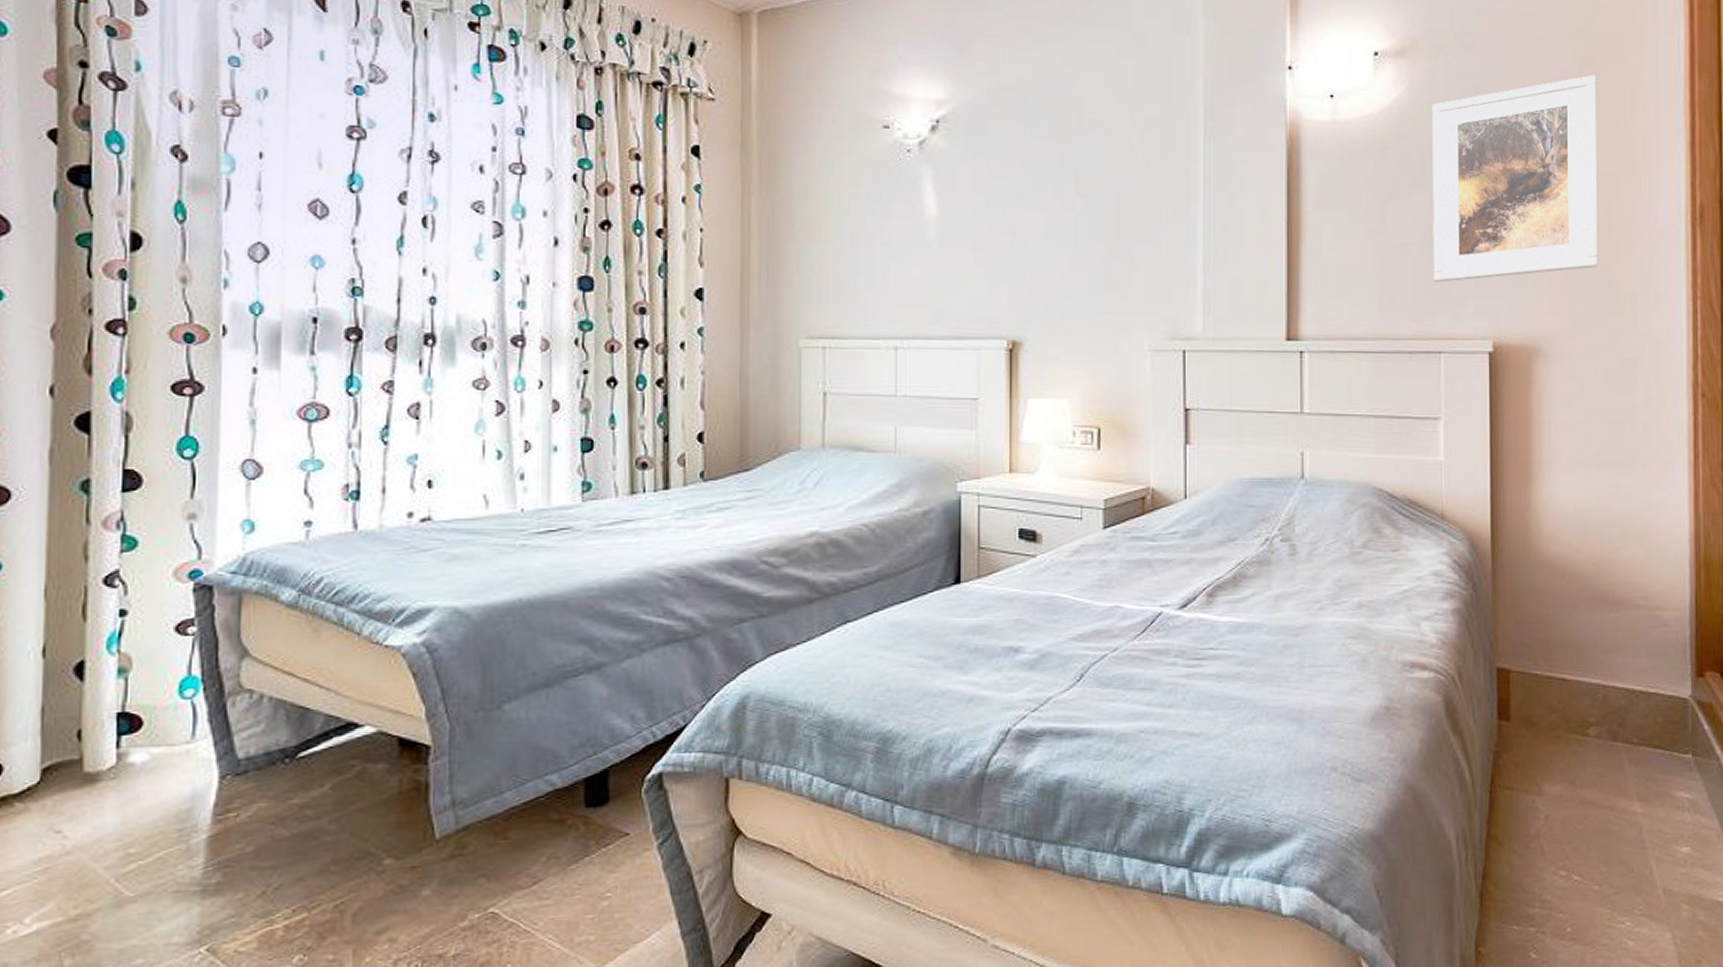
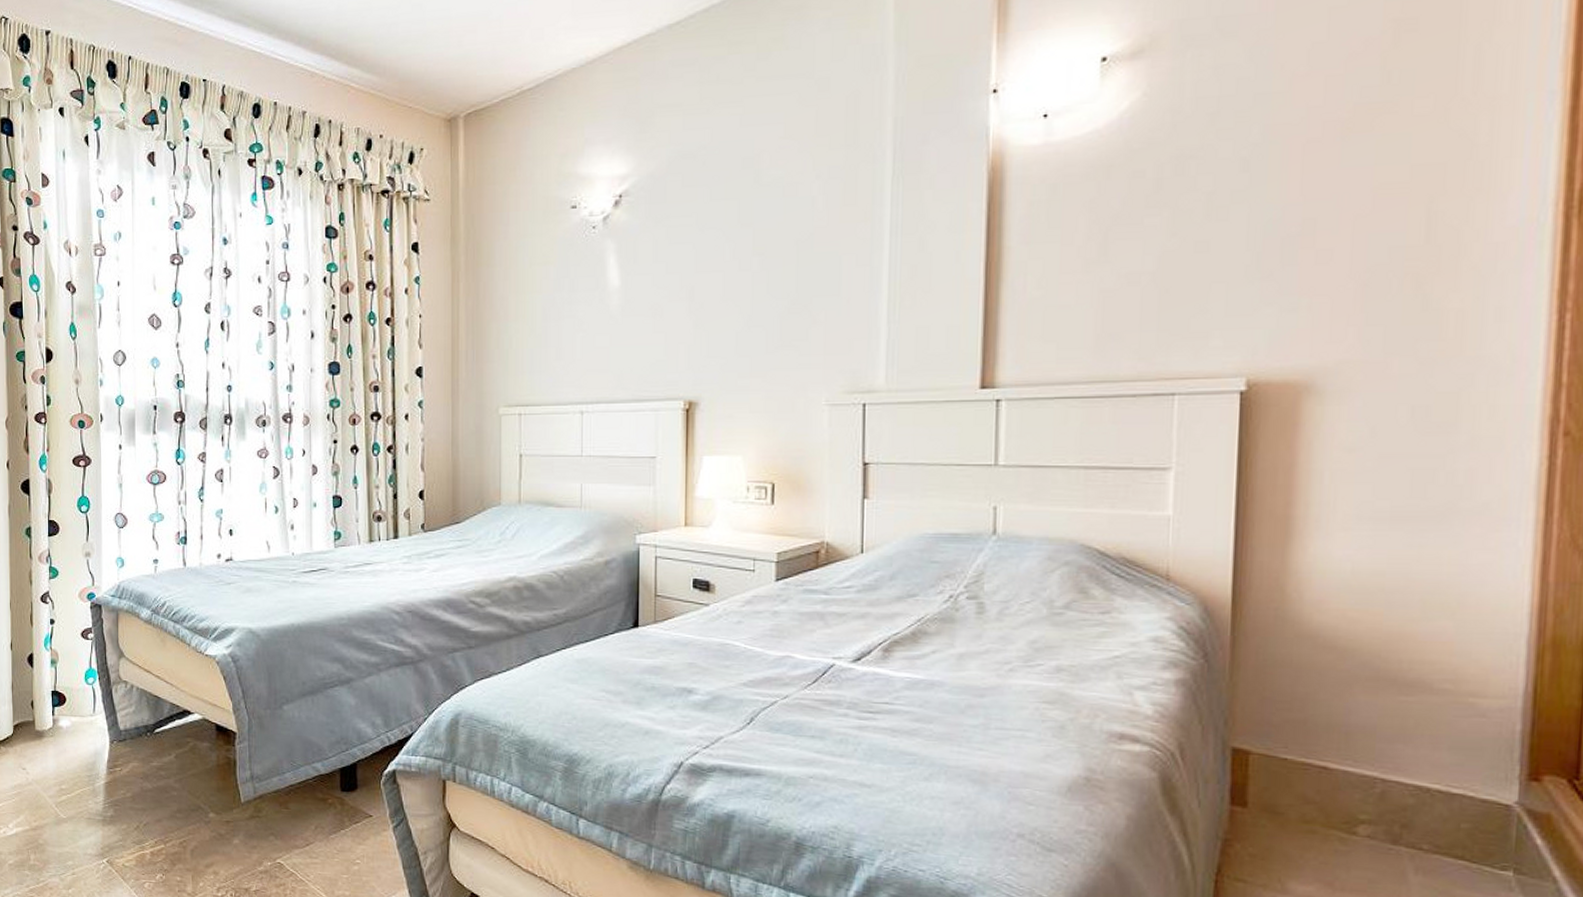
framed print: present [1431,74,1598,282] -> none [1168,39,1420,314]

